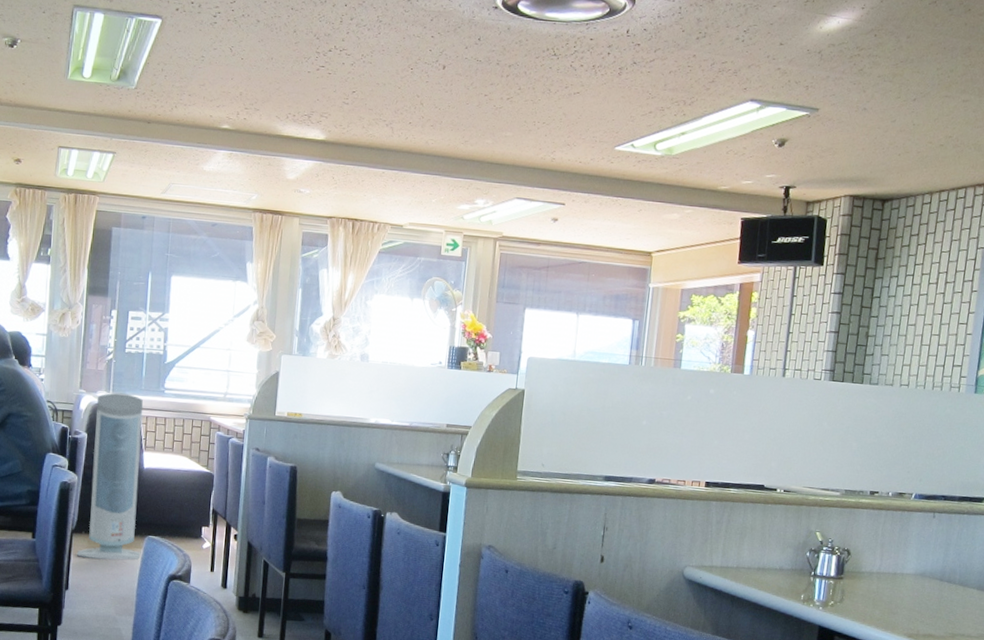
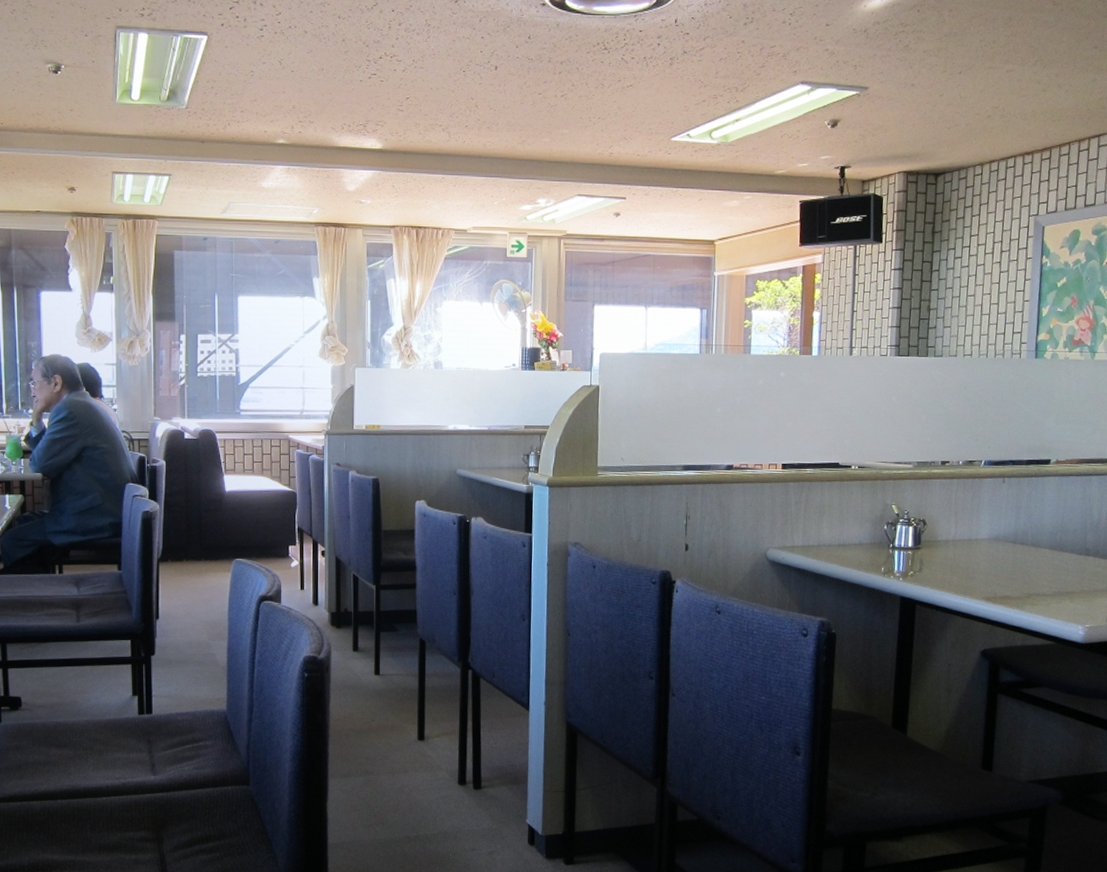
air purifier: present [76,392,144,560] -> none [164,418,230,586]

